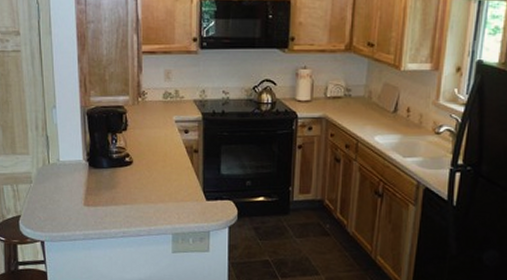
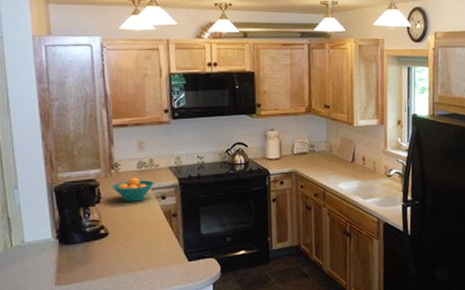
fruit bowl: none [138,107,179,133] -> present [112,177,155,202]

